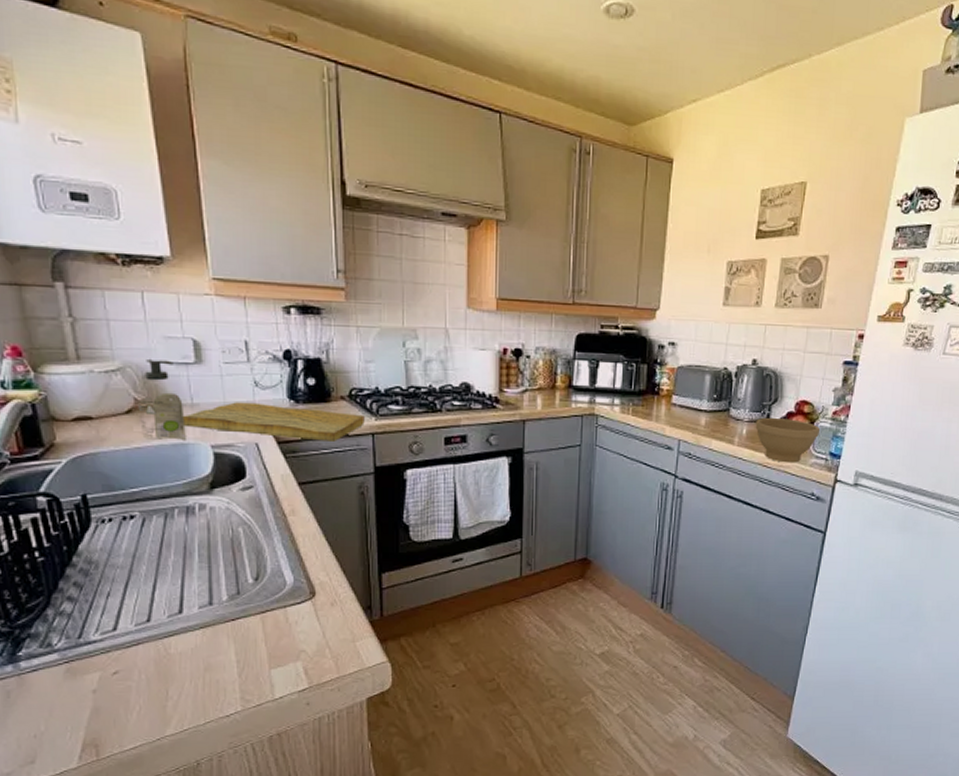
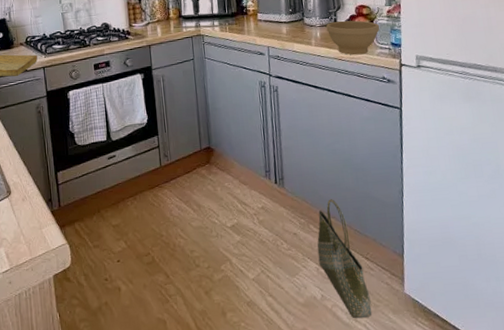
shopping bag: none [697,631,749,761] -> present [317,199,372,318]

